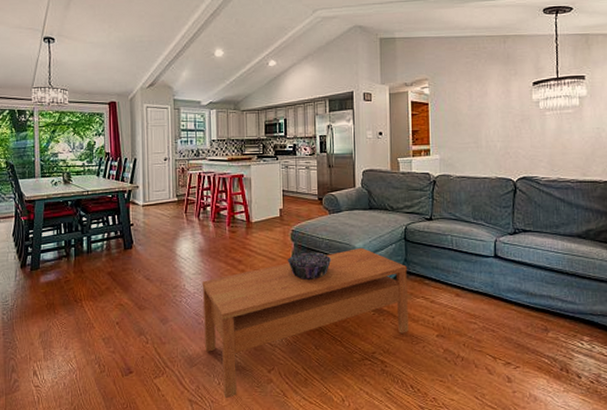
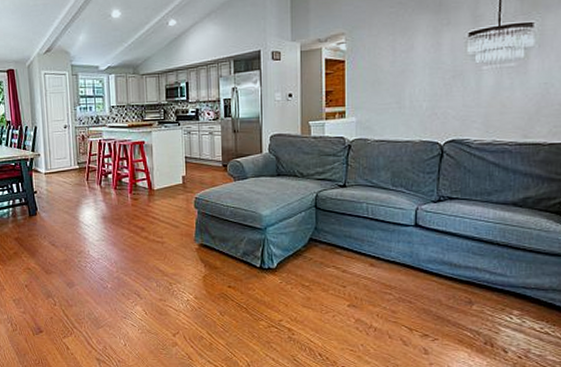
coffee table: present [202,247,409,399] -> none [105,215,318,359]
decorative bowl: present [287,252,332,281] -> none [190,219,237,248]

